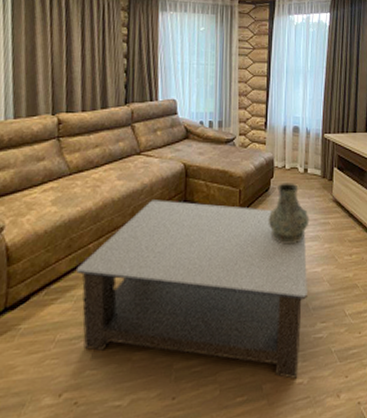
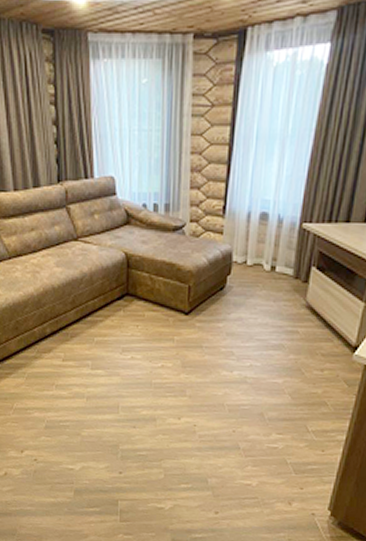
coffee table: present [77,200,307,379] -> none [25,290,267,480]
vase: present [268,183,310,245] -> none [221,281,273,351]

